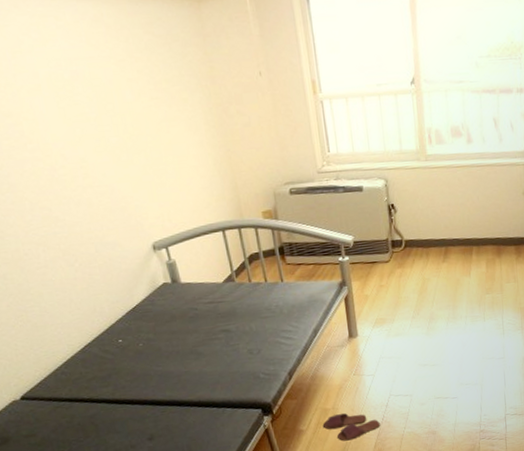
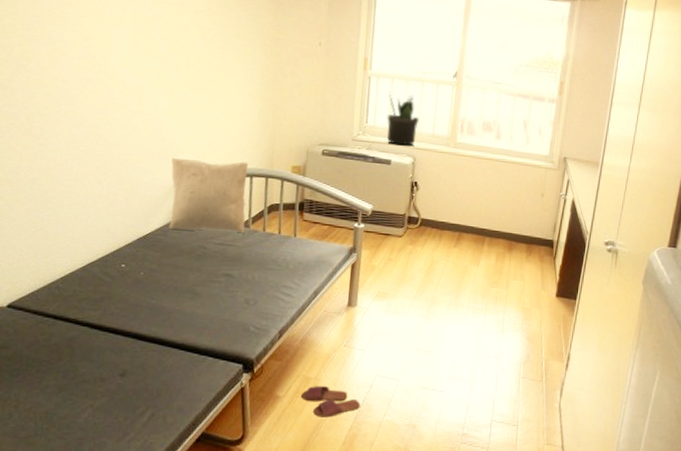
pillow: none [137,216,232,299] -> present [169,157,249,234]
planter: none [346,112,384,170] -> present [387,92,419,146]

